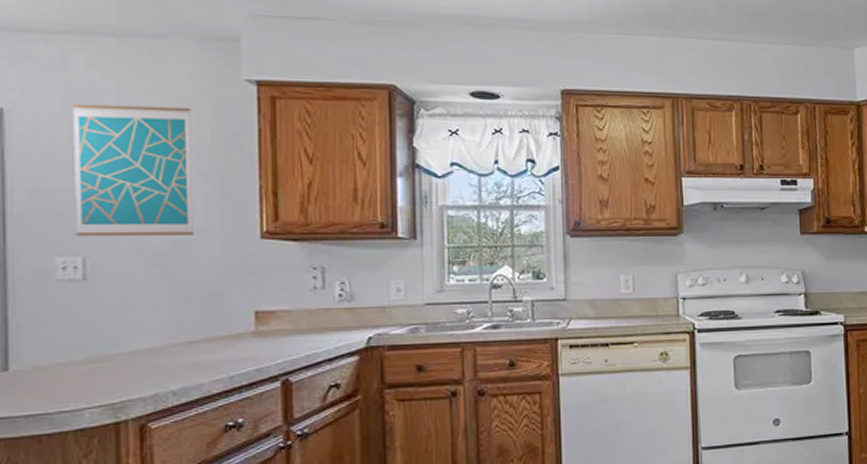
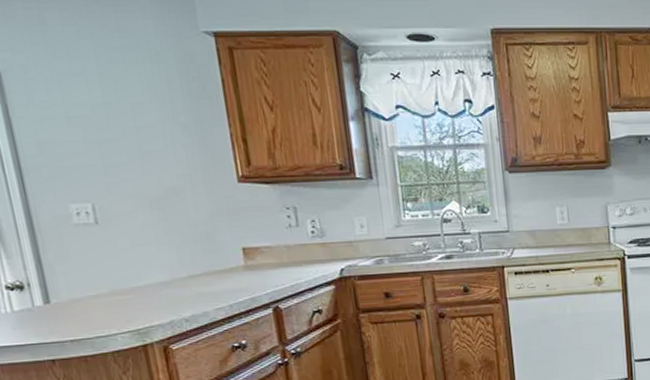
wall art: present [71,104,195,236] -> none [56,61,182,185]

